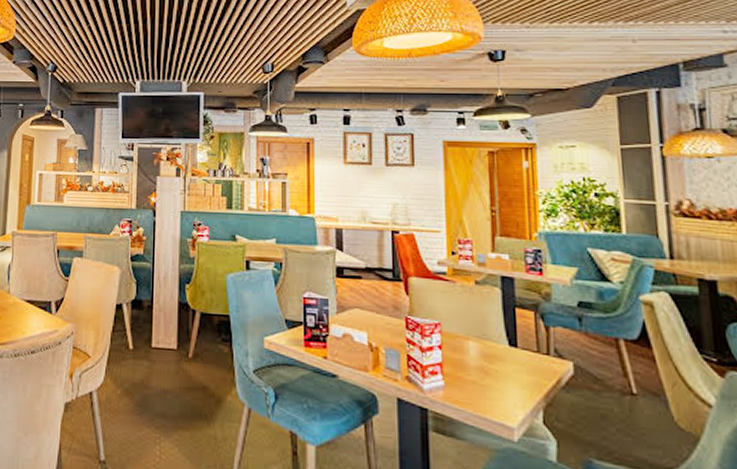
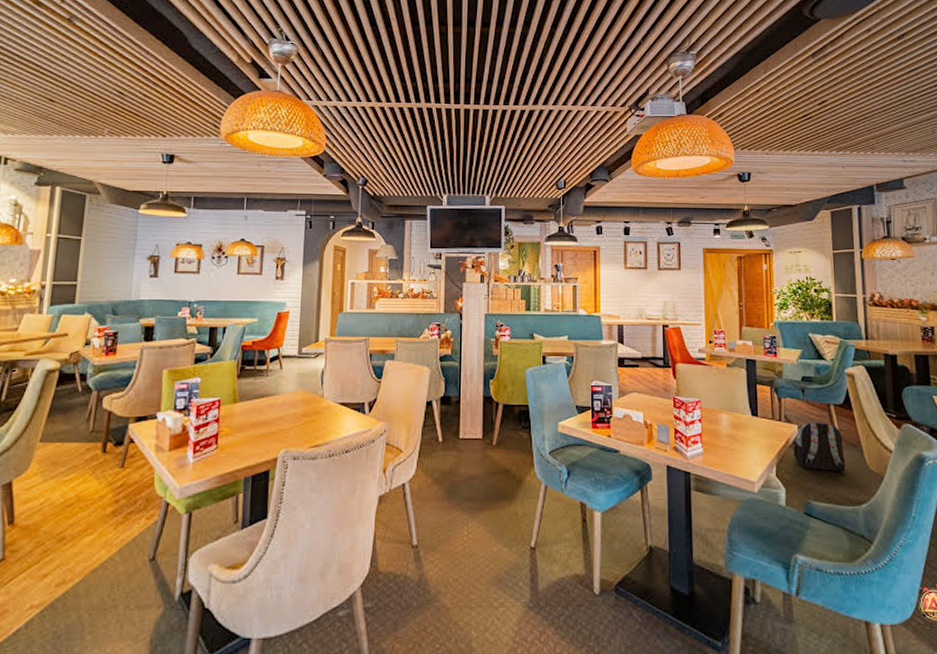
backpack: none [566,358,643,427] -> present [793,421,846,472]

